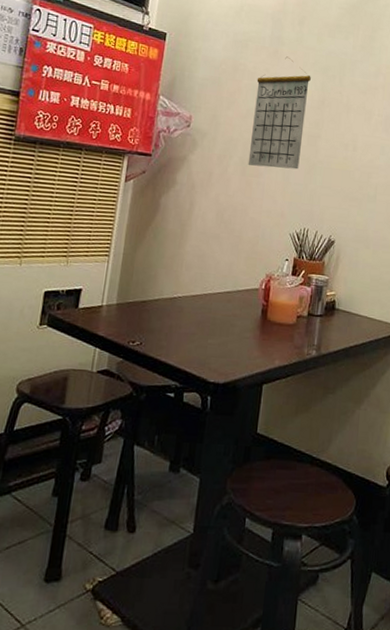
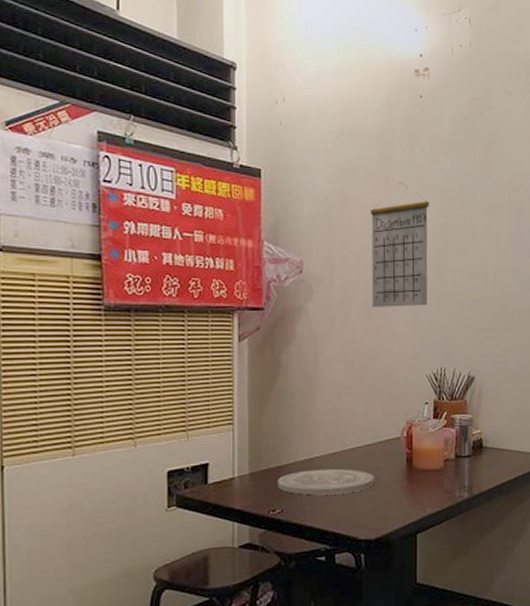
plate: none [140,308,231,336] -> present [278,468,375,496]

